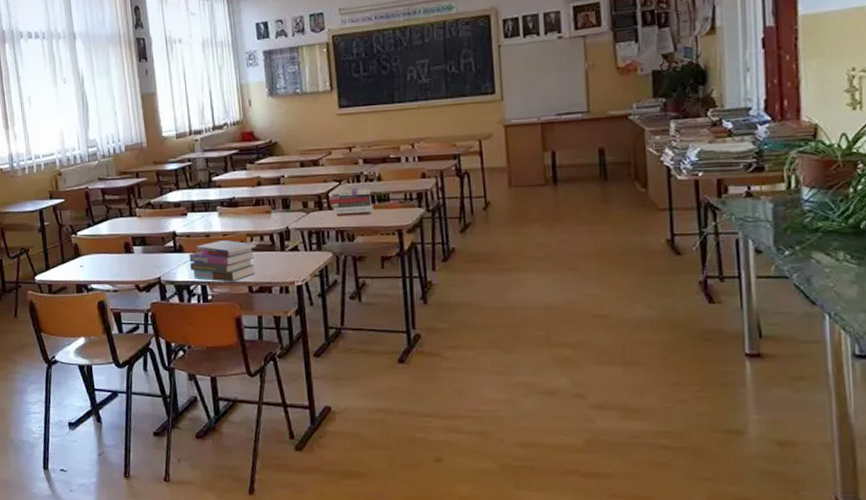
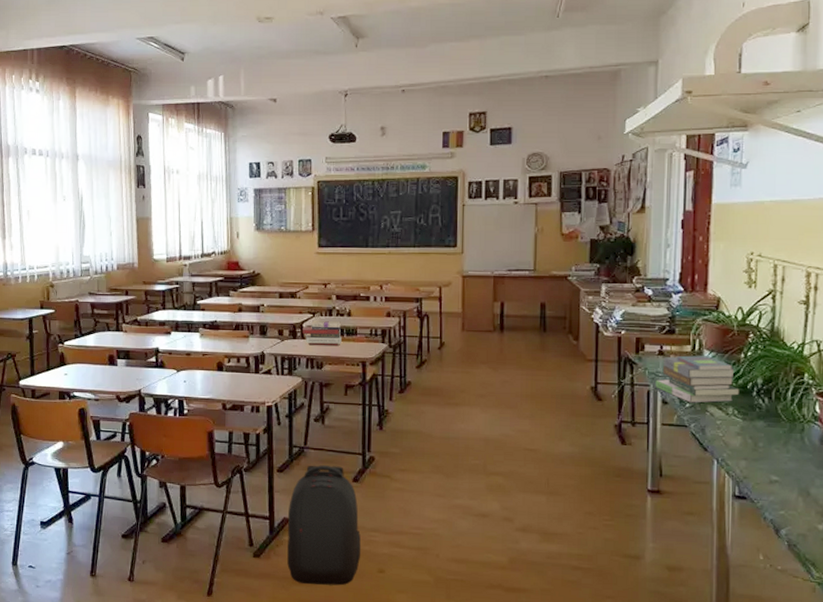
books: present [189,240,256,282] -> none [169,360,233,399]
backpack: none [329,347,414,478] -> present [287,465,362,586]
books: none [744,194,851,250] -> present [655,355,740,403]

